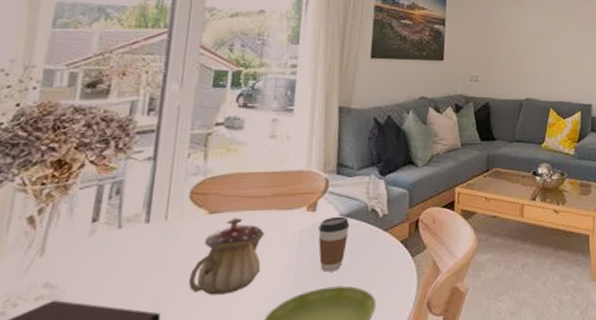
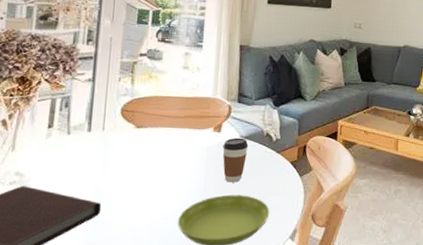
teapot: present [188,217,264,295] -> none [121,132,179,193]

